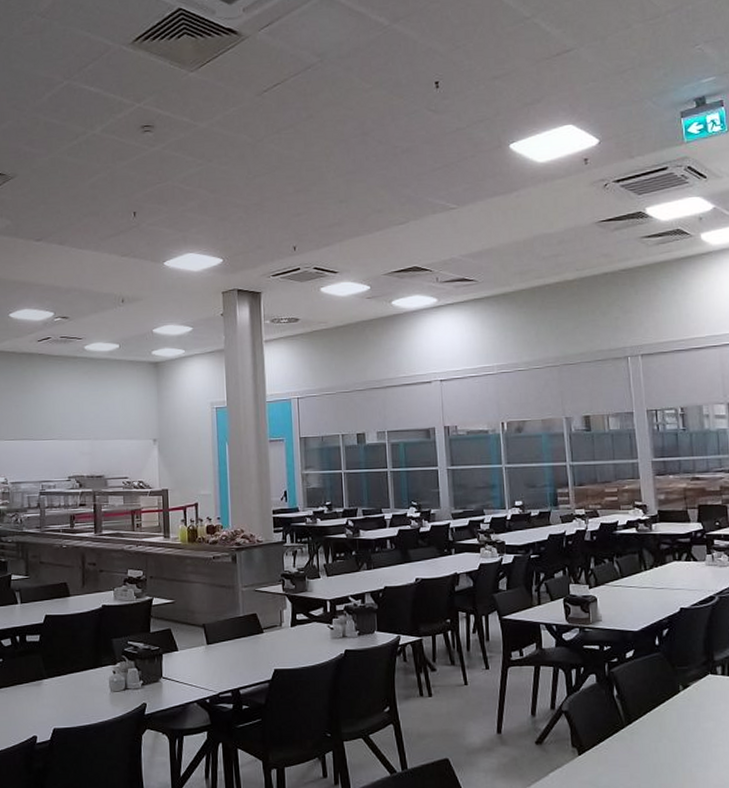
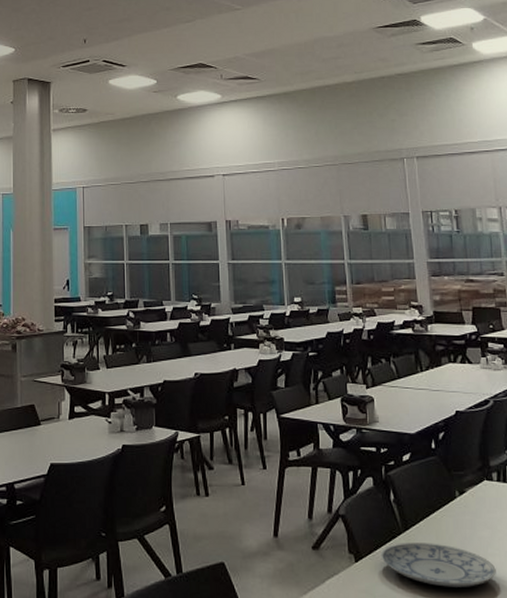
plate: none [604,735,720,777] -> present [380,543,496,587]

